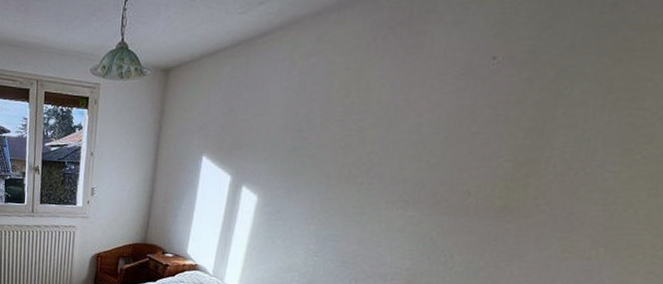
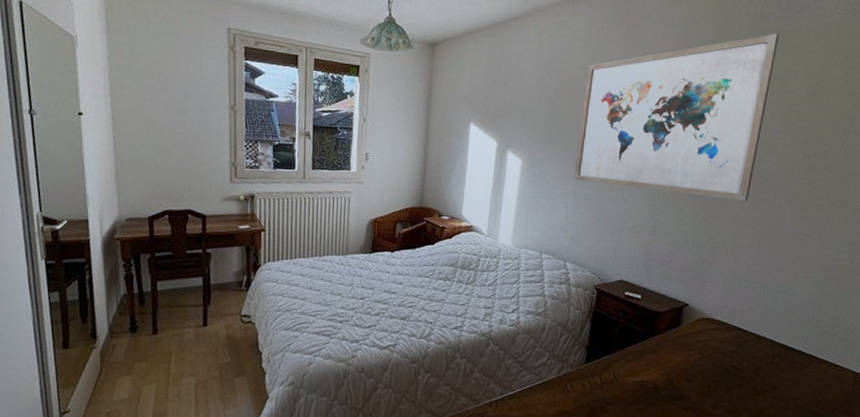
wall art: none [318,30,639,250] -> present [574,33,779,201]

